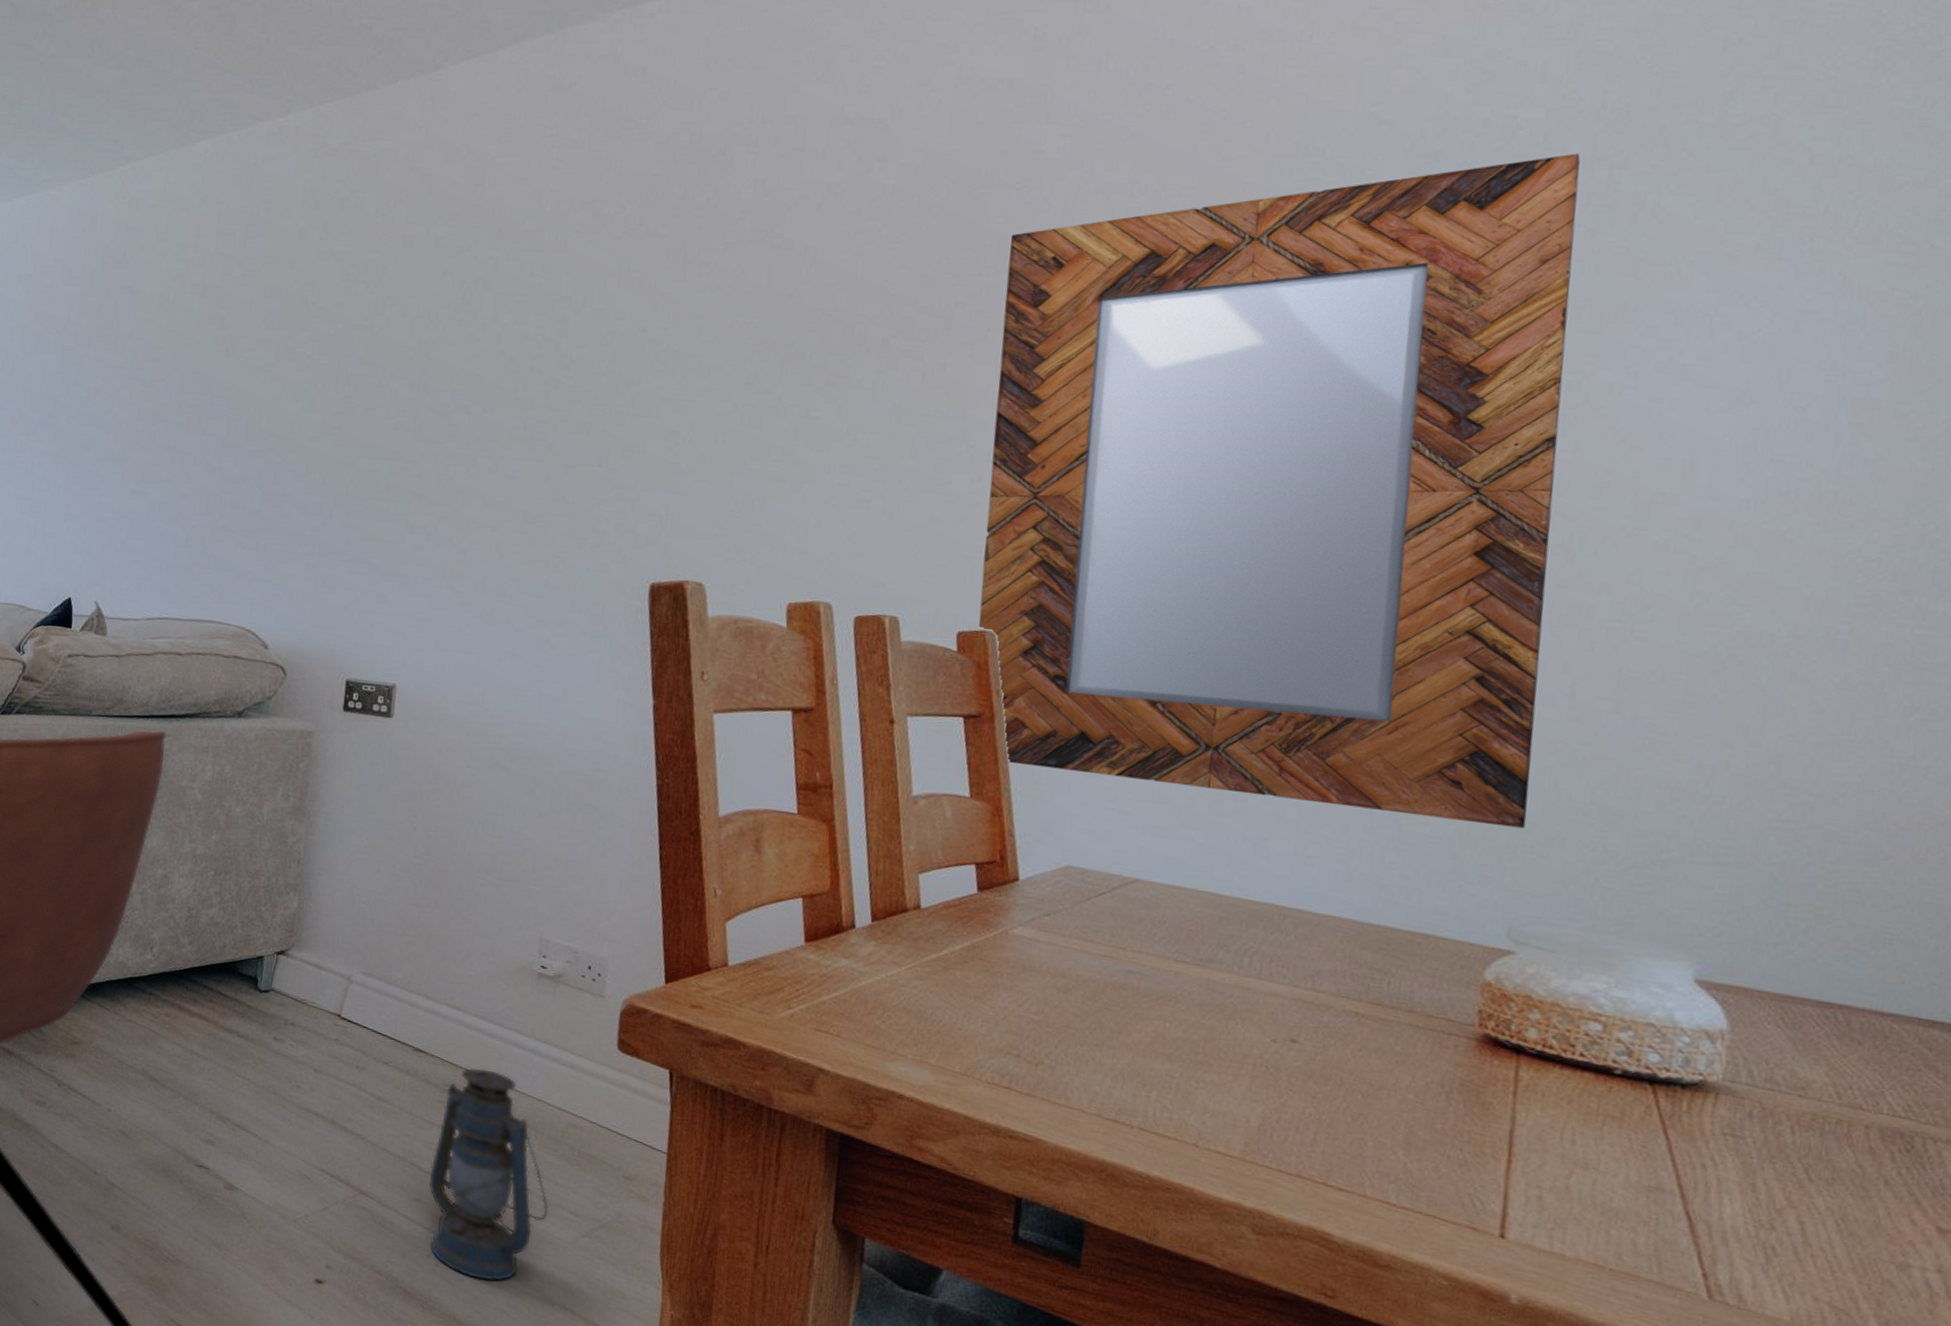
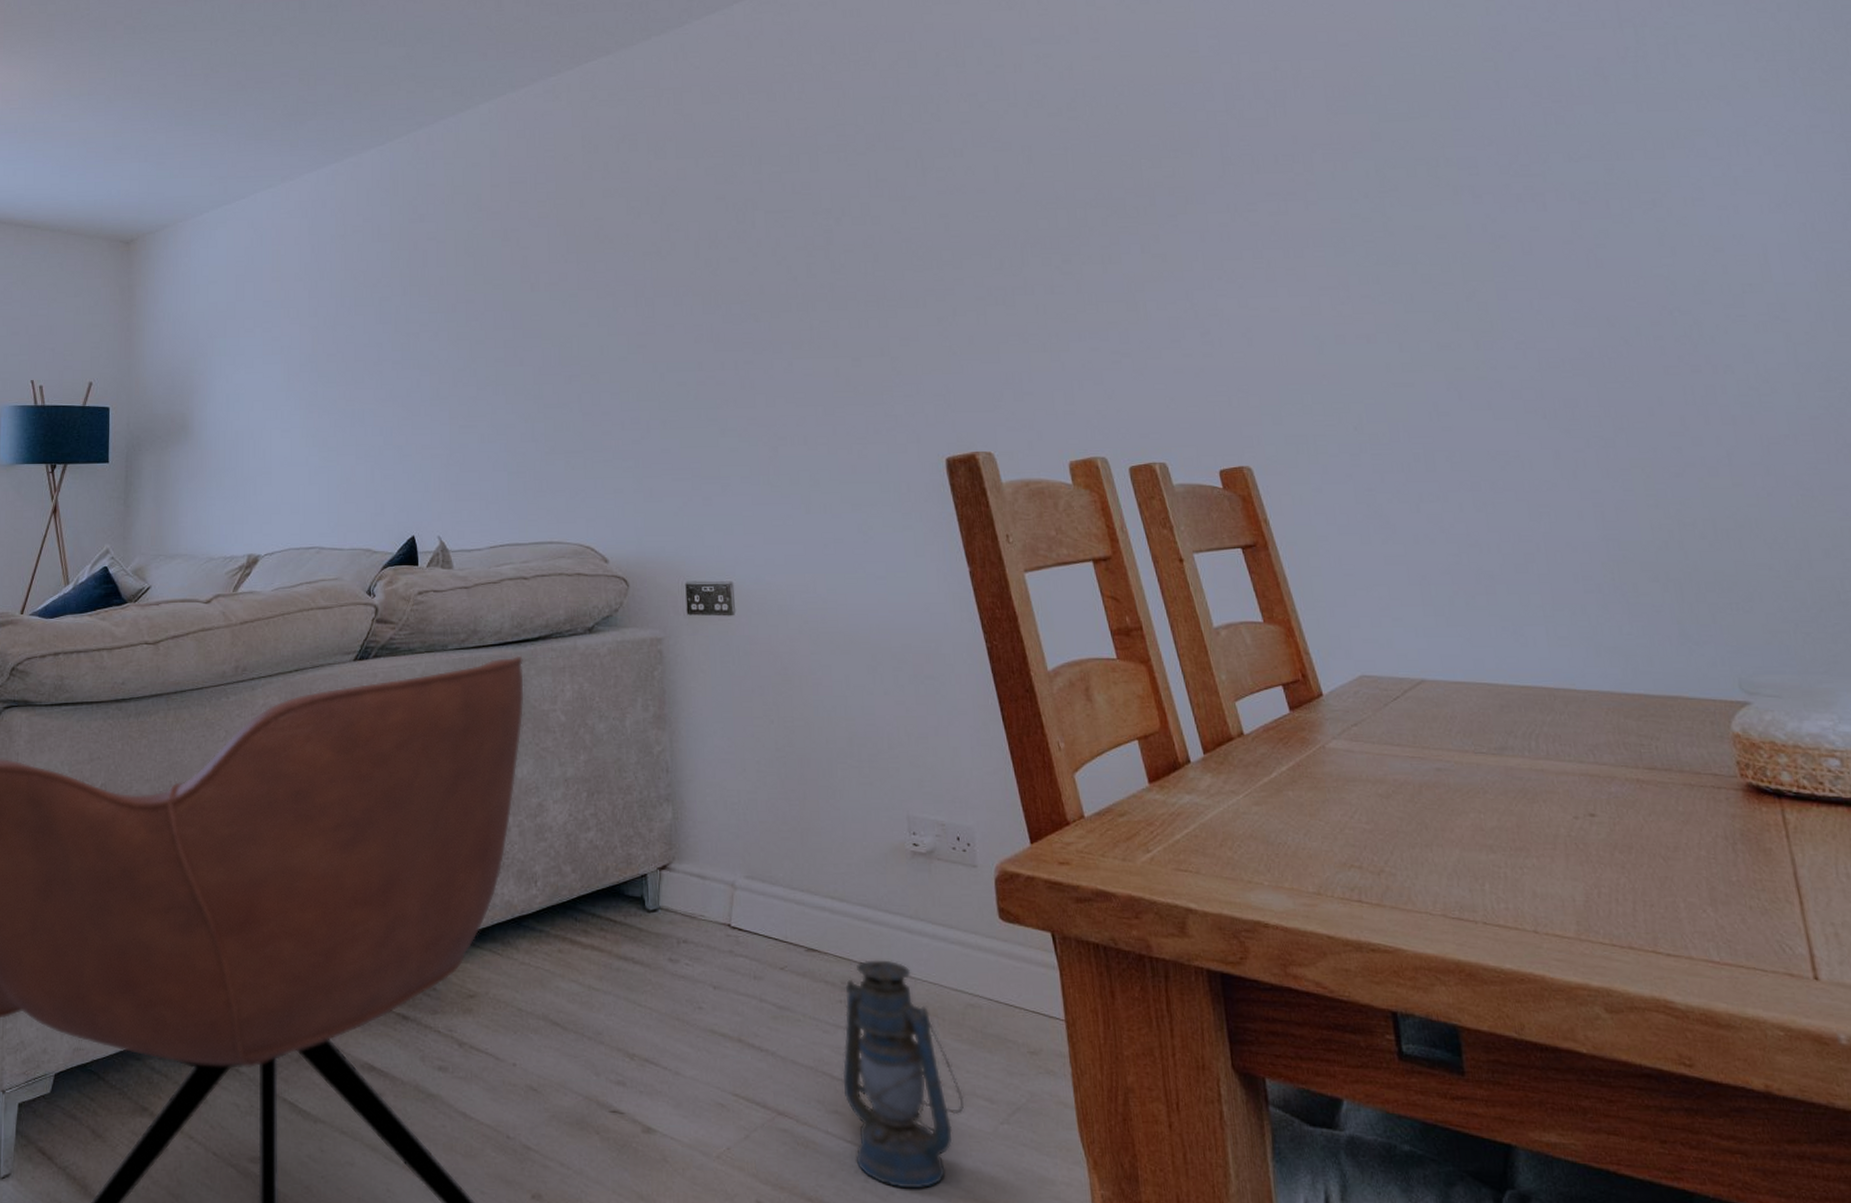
home mirror: present [978,153,1580,829] -> none [1187,17,1727,589]

